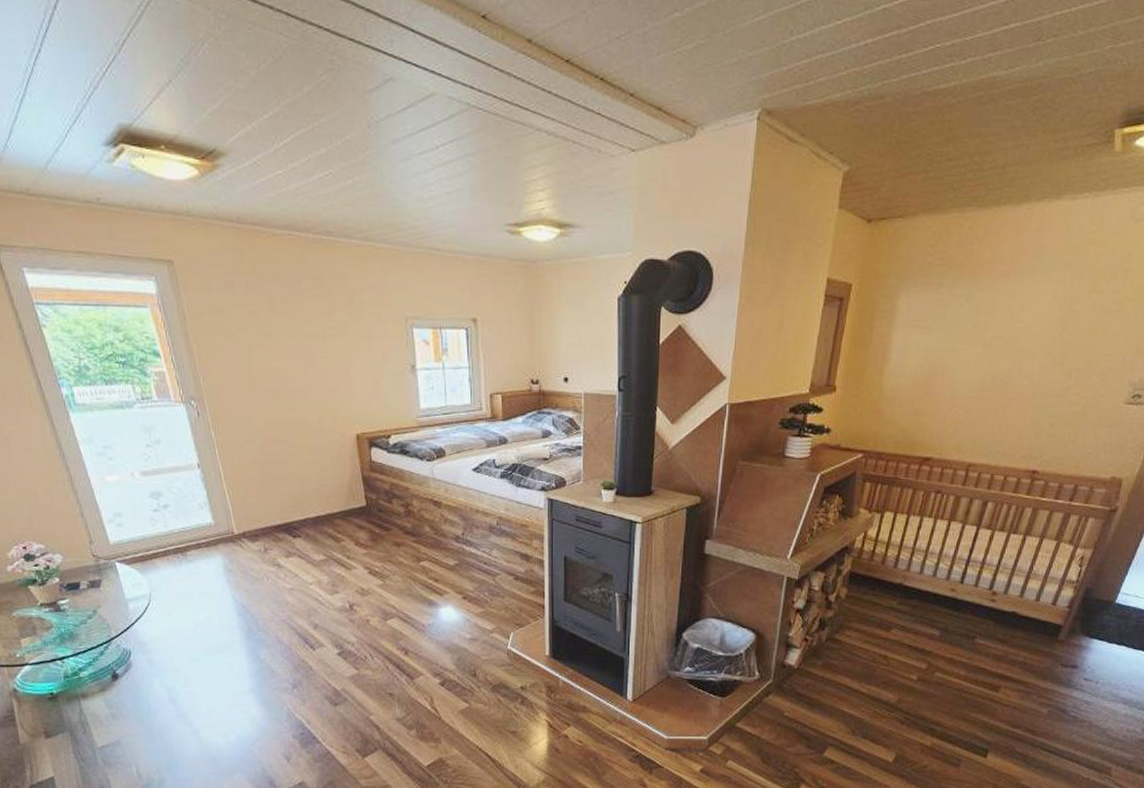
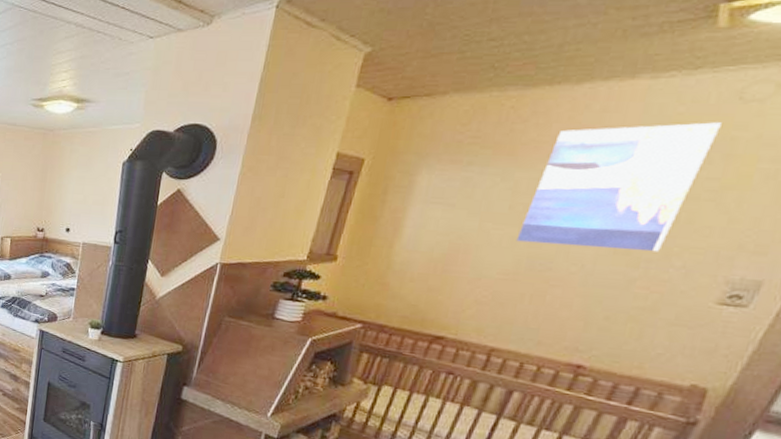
wall art: none [981,240,1121,361] -> present [516,122,722,252]

